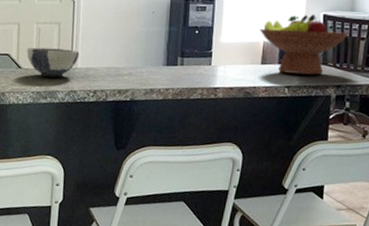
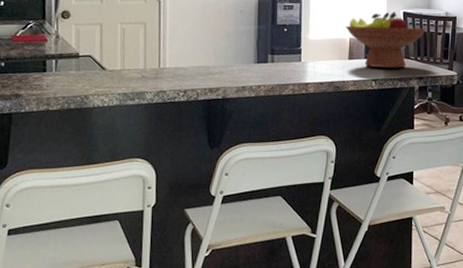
bowl: present [27,47,80,77] -> none [111,48,168,78]

